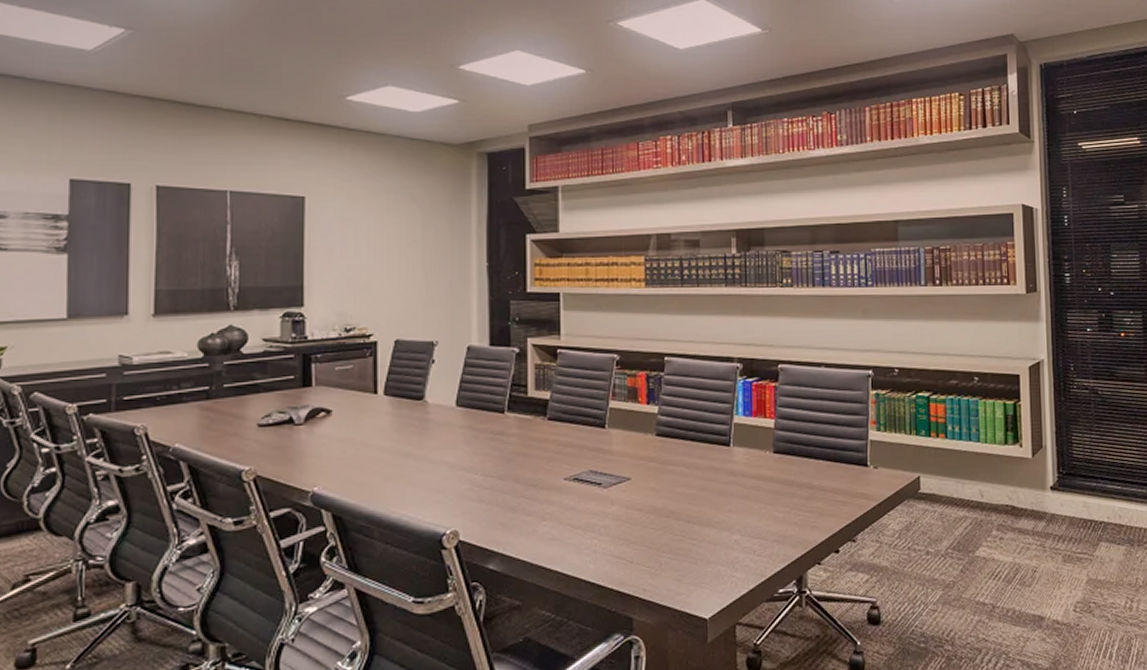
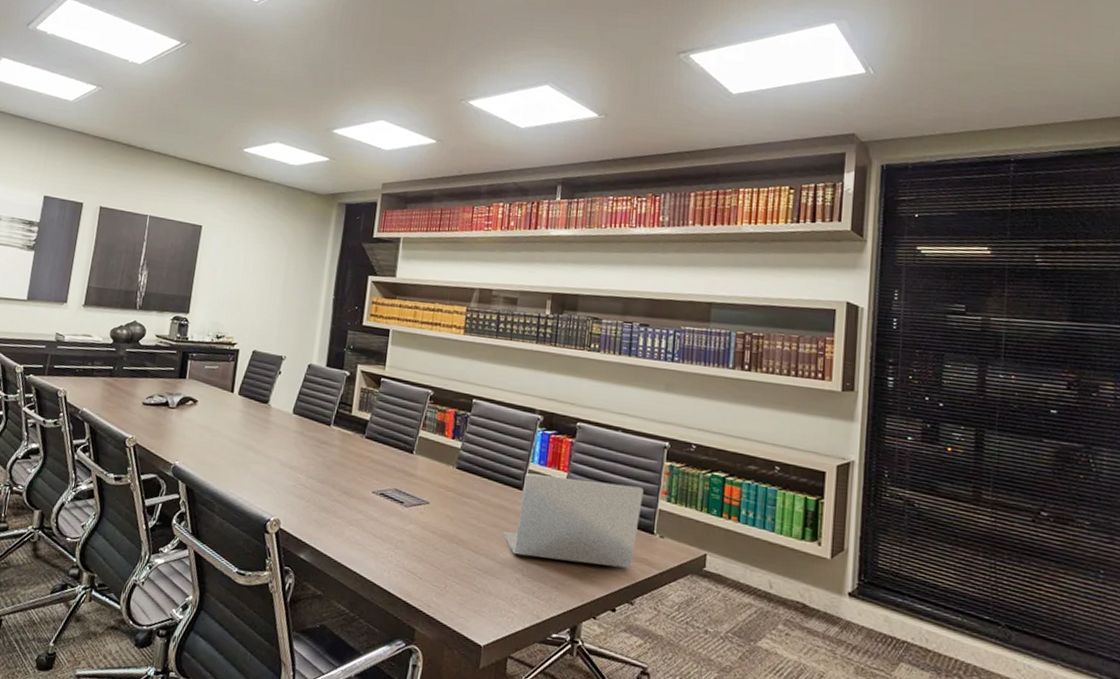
laptop: none [714,421,853,516] -> present [502,473,644,569]

